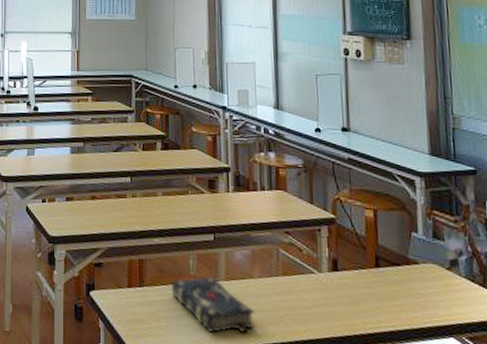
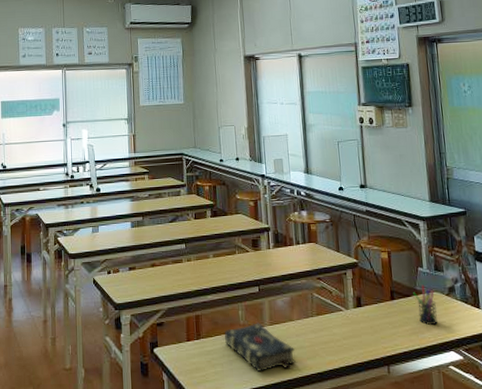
pen holder: none [404,253,435,303] -> present [413,284,438,325]

